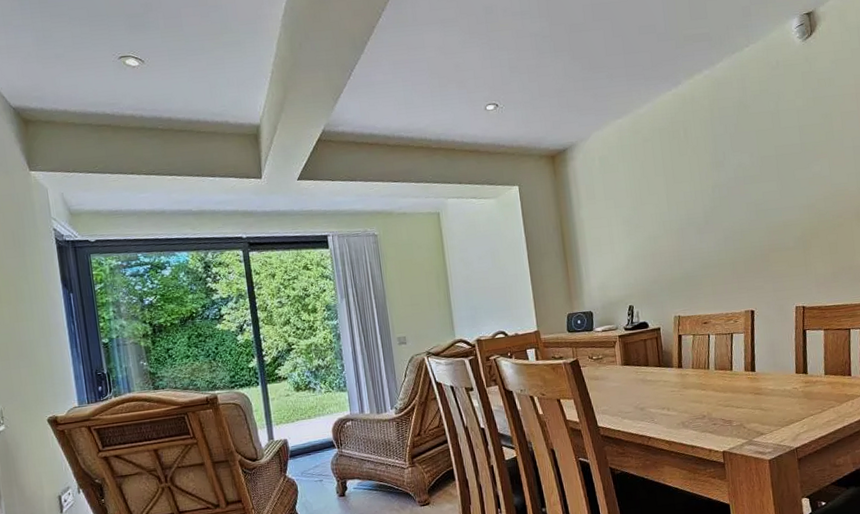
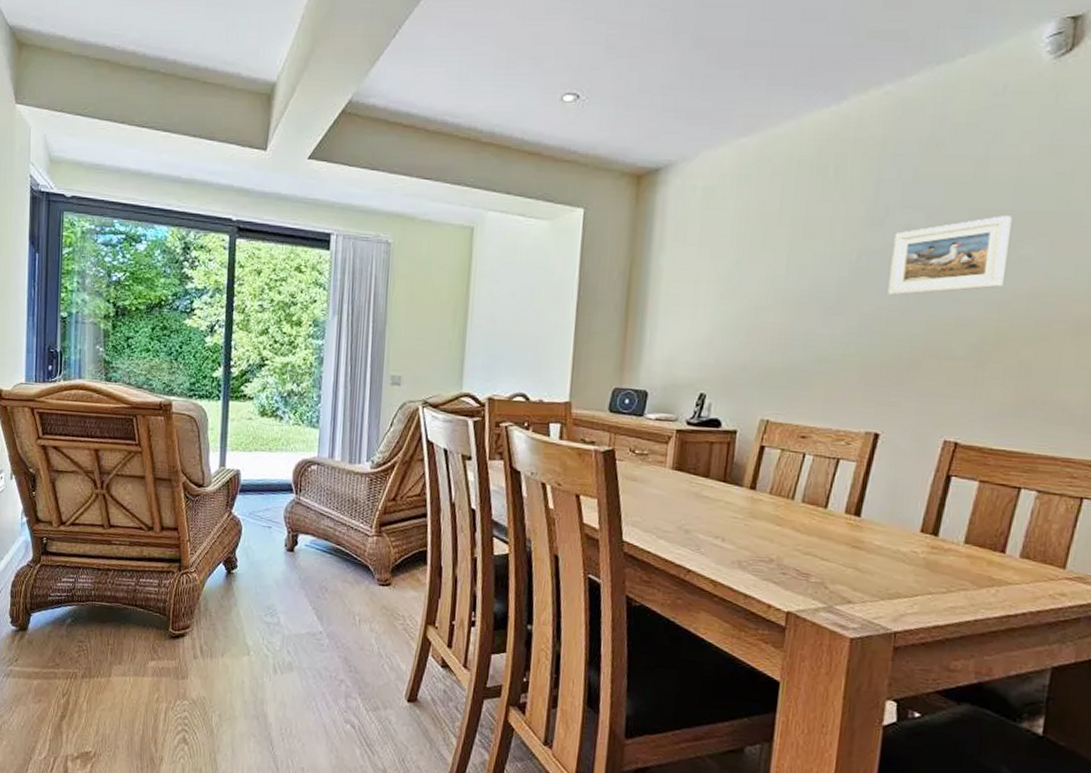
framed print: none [732,147,807,213] -> present [888,216,1012,296]

